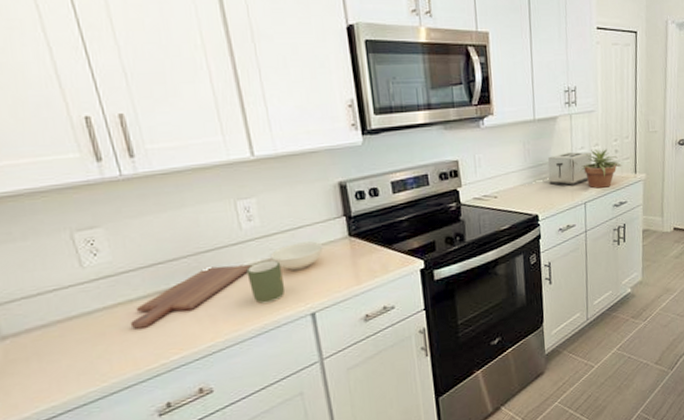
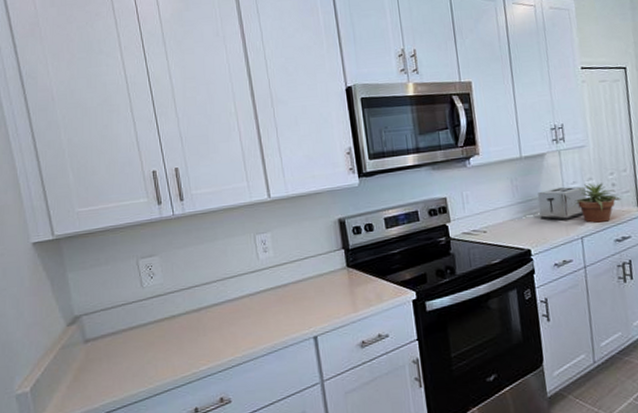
cutting board: present [130,264,251,329] -> none [172,289,265,341]
mug: present [246,260,286,304] -> none [261,286,293,325]
bowl: present [270,241,323,271] -> none [281,271,325,297]

